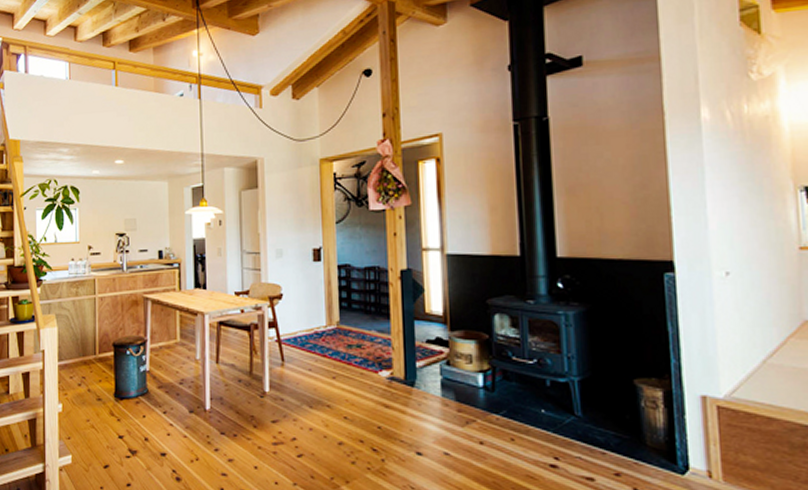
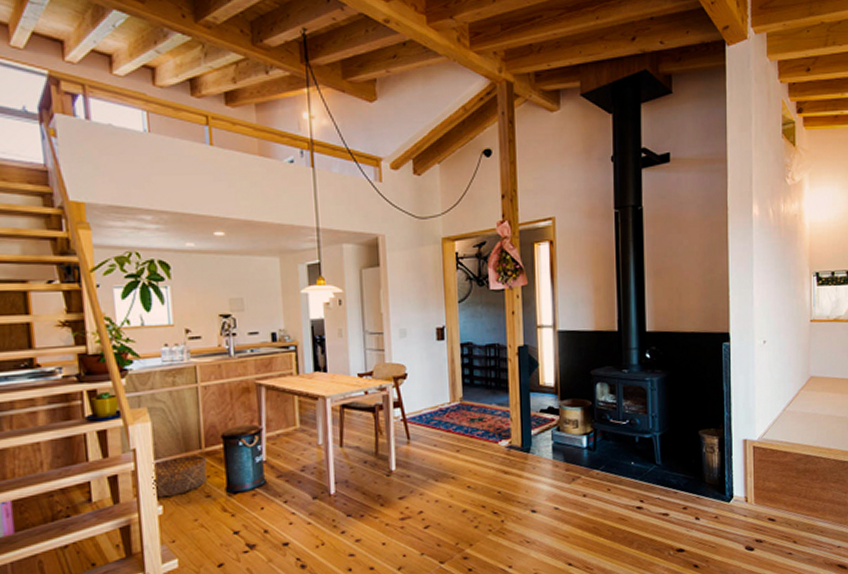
basket: none [55,360,100,396] -> present [152,455,208,498]

